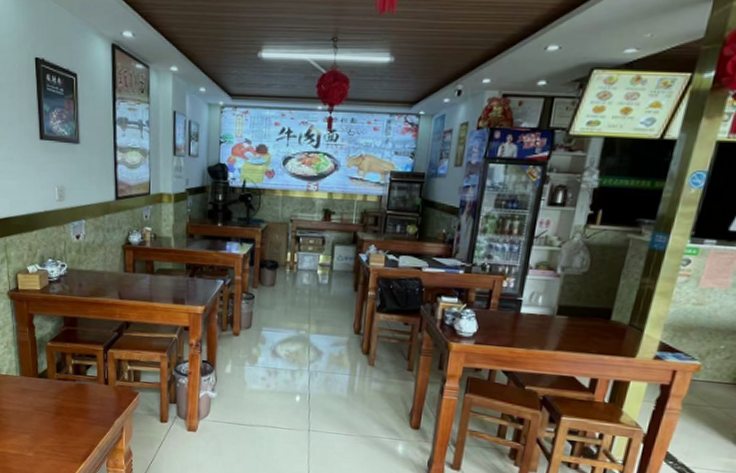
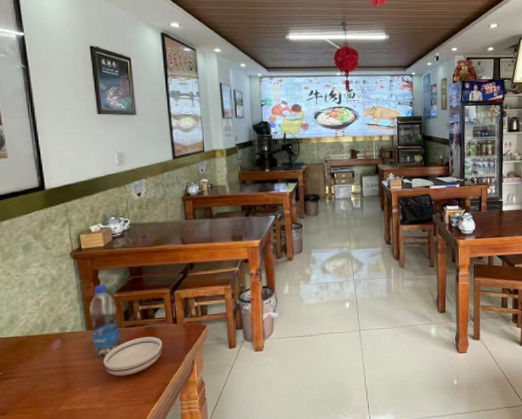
bottle: none [24,330,52,406] -> present [89,284,121,356]
bowl: none [34,392,93,430] -> present [103,336,163,377]

